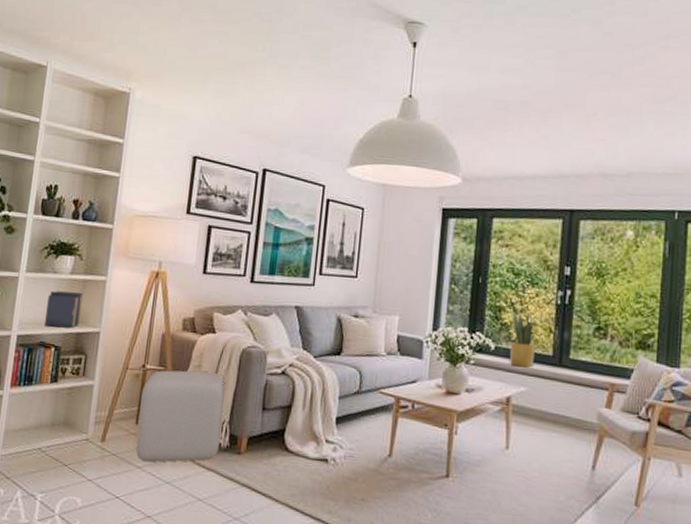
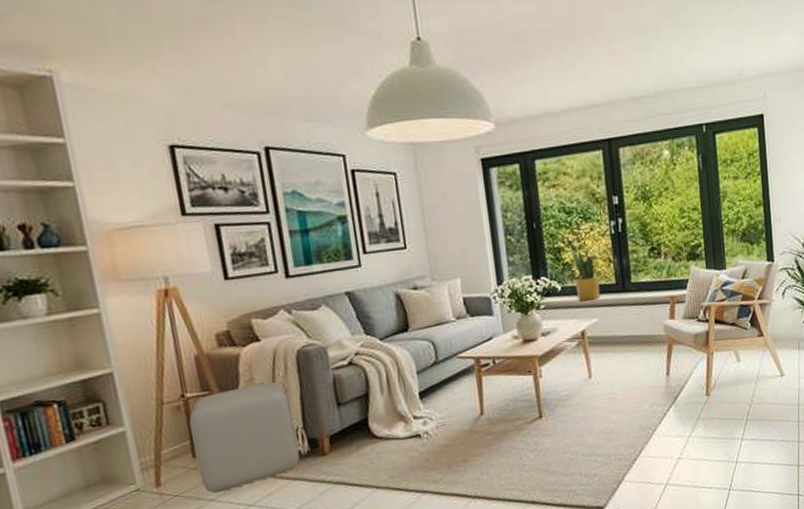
books: present [45,291,83,328] -> none [25,333,81,382]

